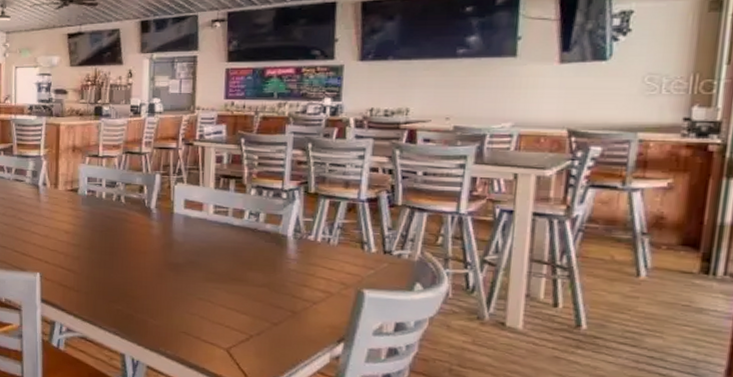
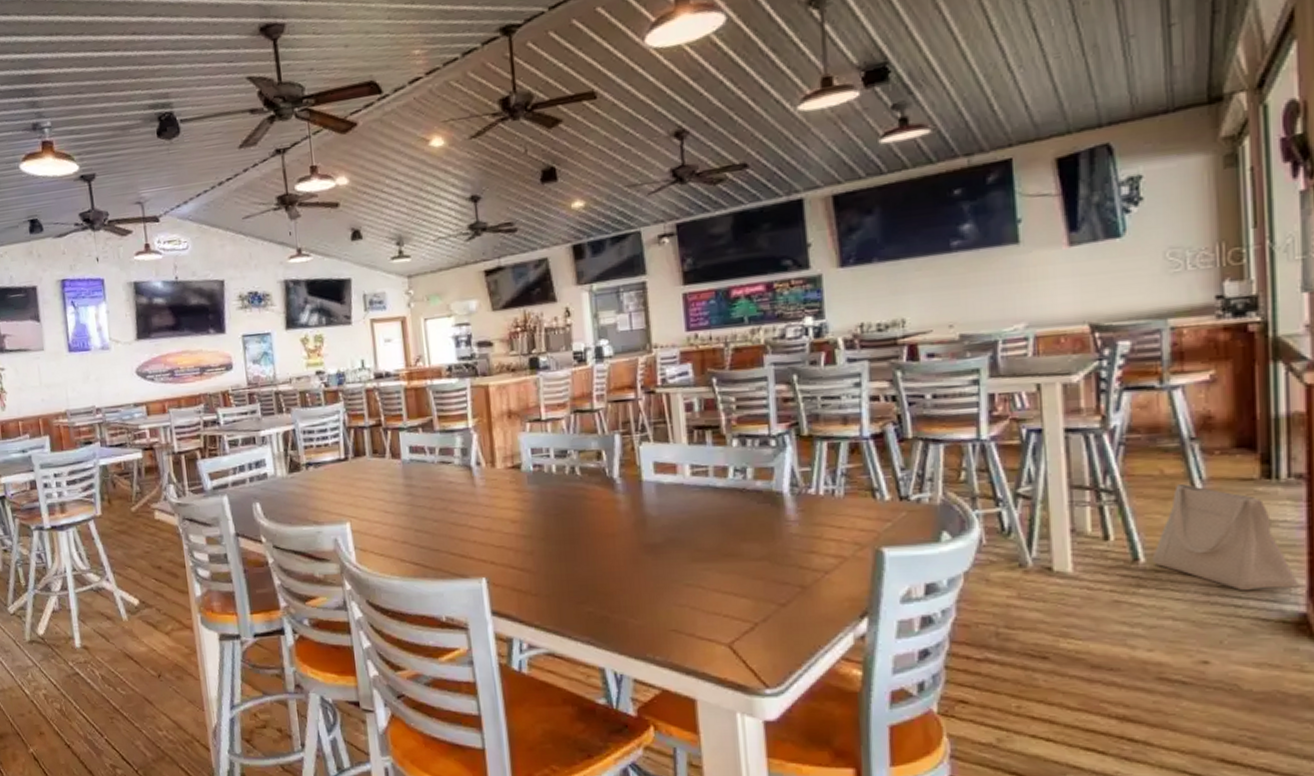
tote bag: none [592,268,720,366] -> present [1152,483,1300,591]

